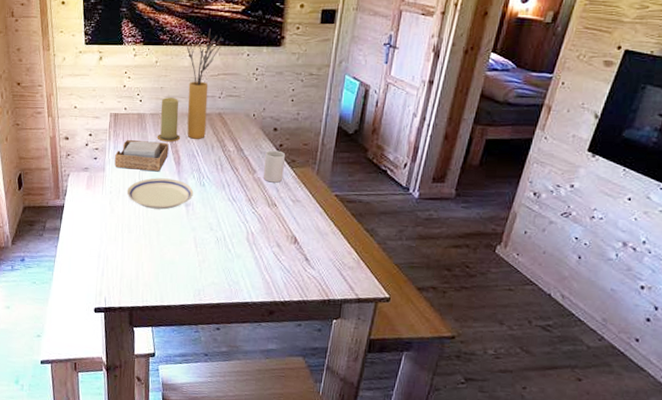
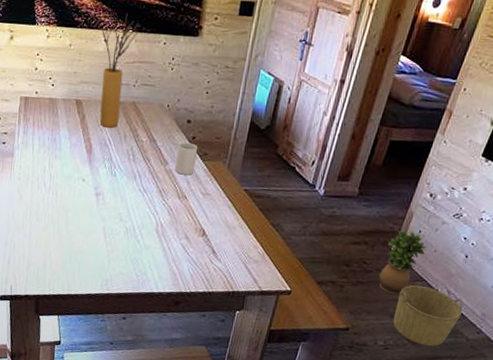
napkin holder: present [114,139,169,172] -> none [24,124,81,160]
plate: present [126,178,194,210] -> none [36,165,105,198]
candle: present [157,97,180,141] -> none [68,82,92,129]
potted plant: none [483,231,534,301] -> present [378,230,427,296]
basket: none [502,289,580,356] -> present [393,284,463,347]

